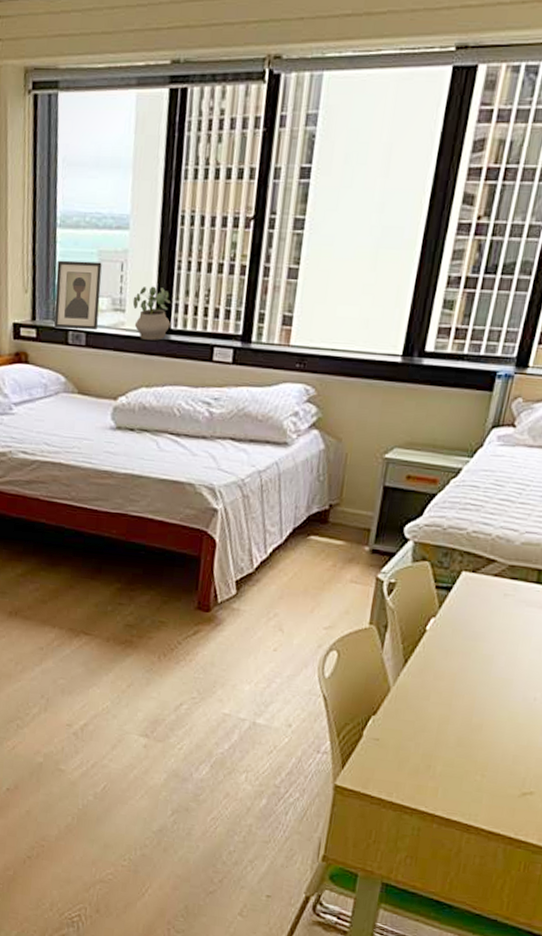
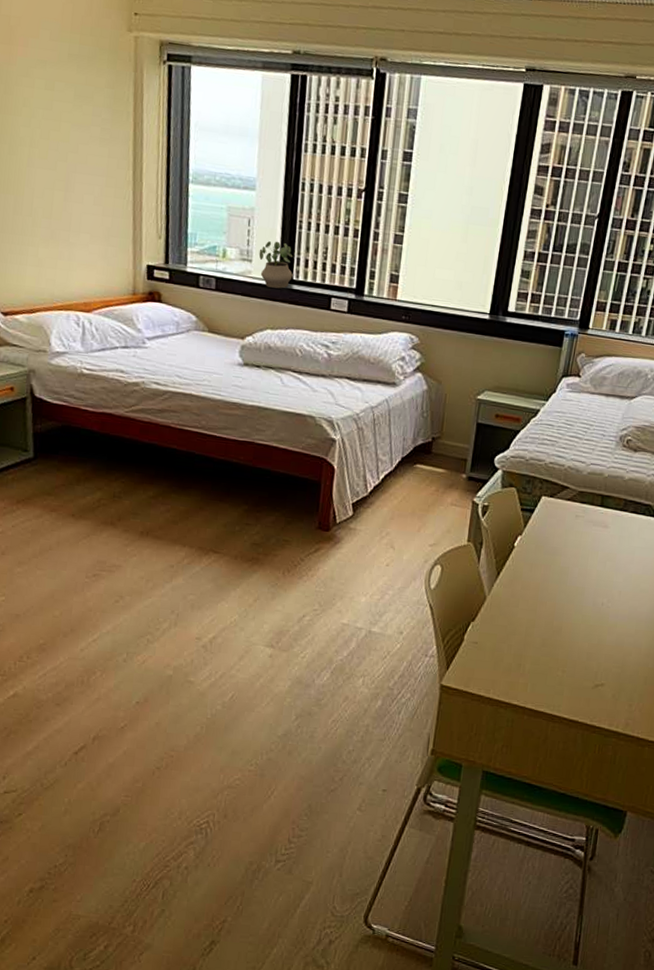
picture frame: present [53,260,102,330] -> none [185,212,231,276]

